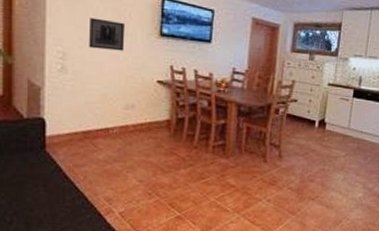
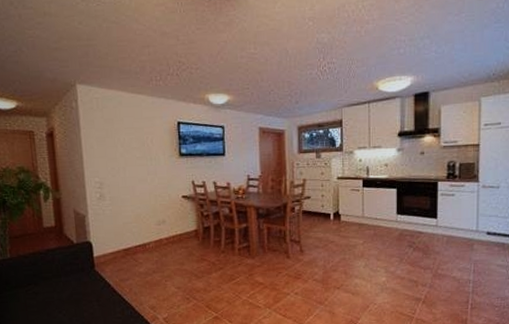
wall art: present [89,17,126,51] -> none [119,148,151,176]

